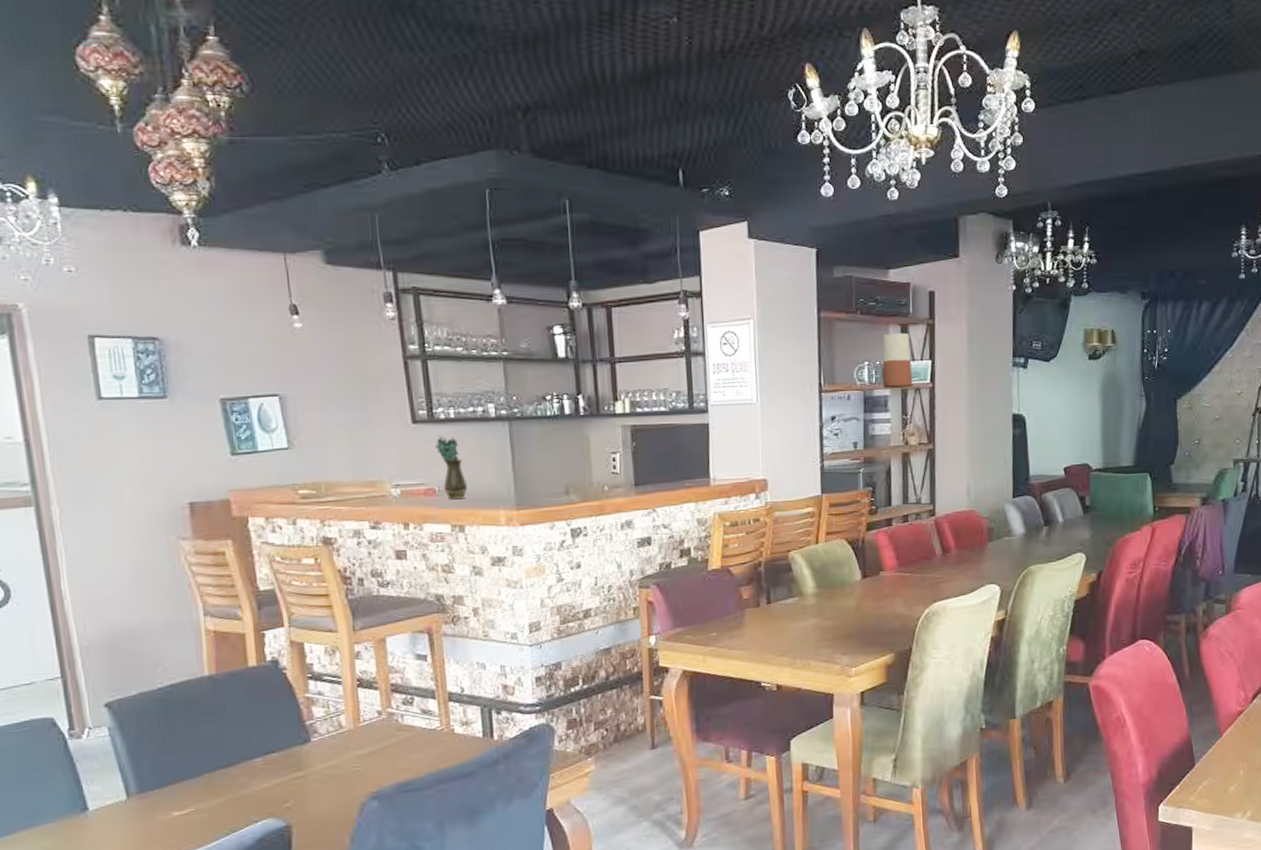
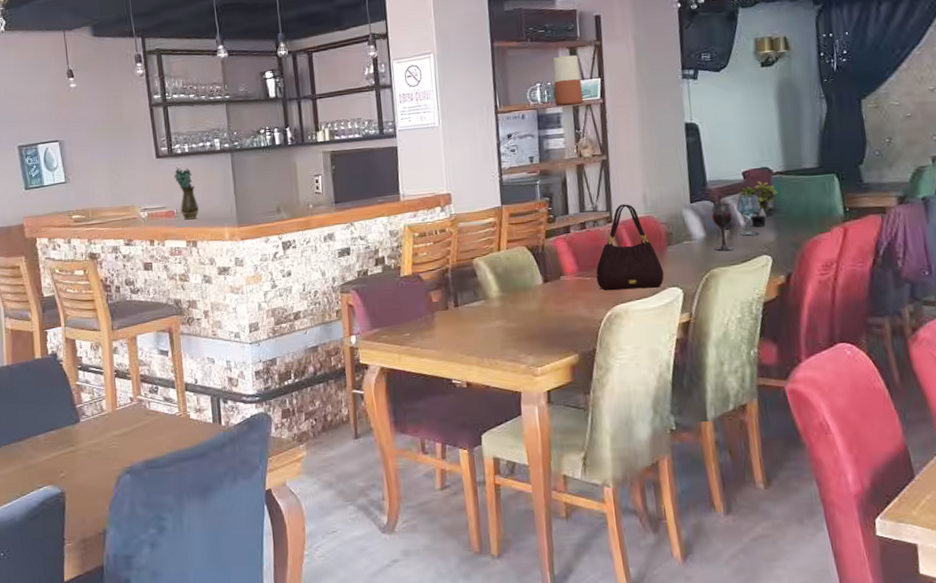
handbag: none [915,497,983,587] -> present [595,204,664,290]
wine glass: none [1031,499,1052,548] -> present [711,203,734,251]
wine glass: none [1055,491,1079,533] -> present [736,195,762,236]
potted plant: none [1058,477,1096,525] -> present [738,180,779,228]

